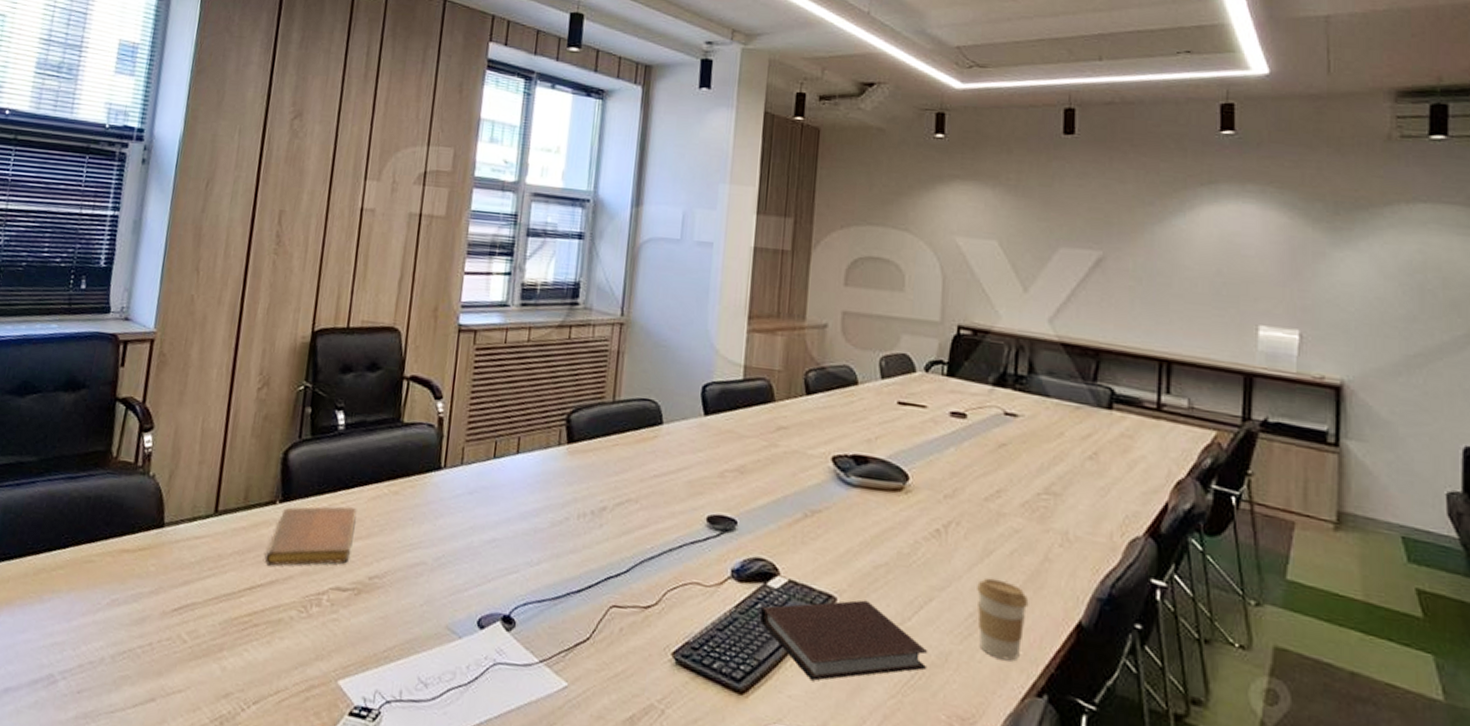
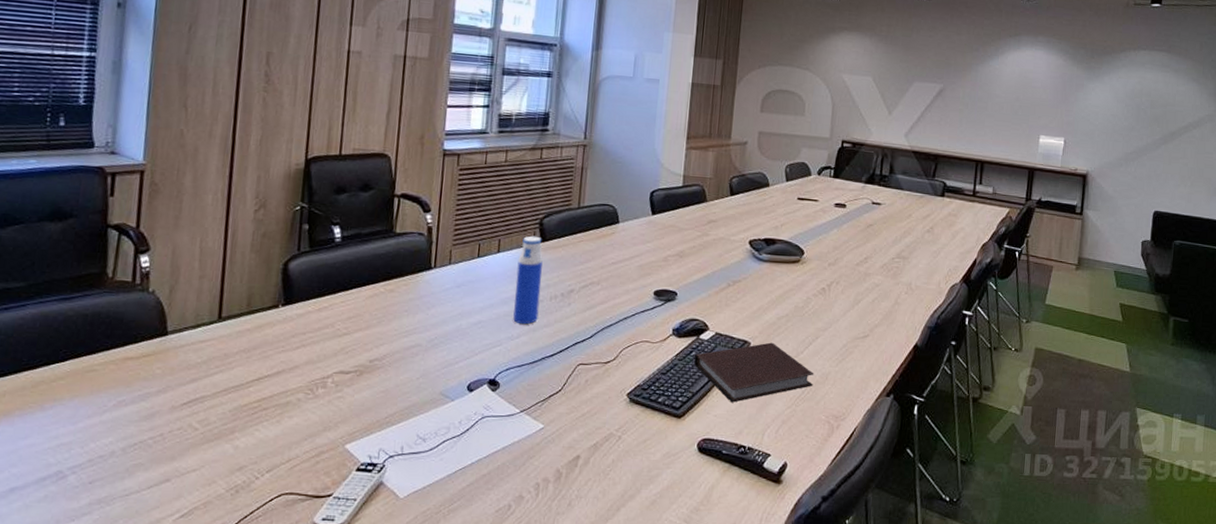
notebook: present [264,506,357,566] -> none [270,305,356,359]
water bottle: none [533,434,570,548] -> present [513,236,543,325]
coffee cup: present [977,577,1029,661] -> none [849,319,884,375]

